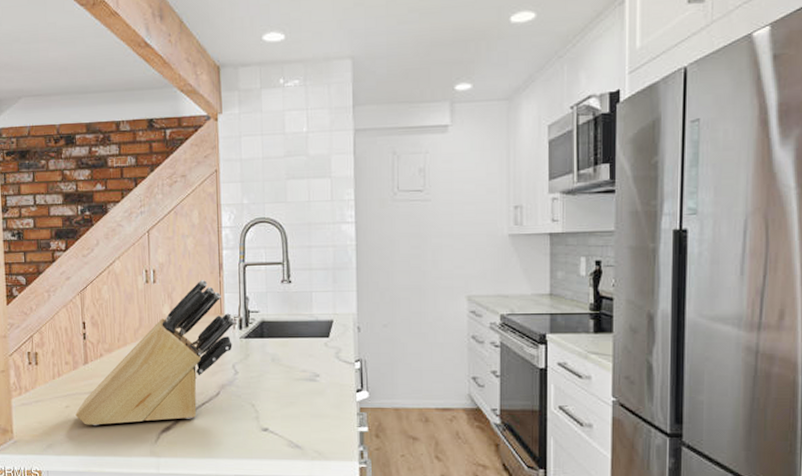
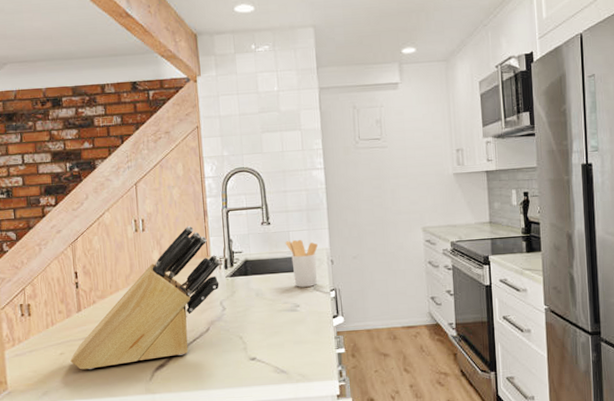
utensil holder: none [306,301,343,355] -> present [285,239,318,287]

